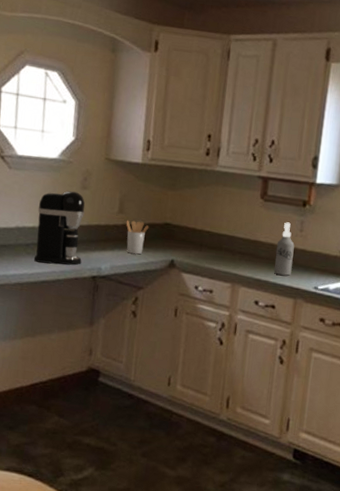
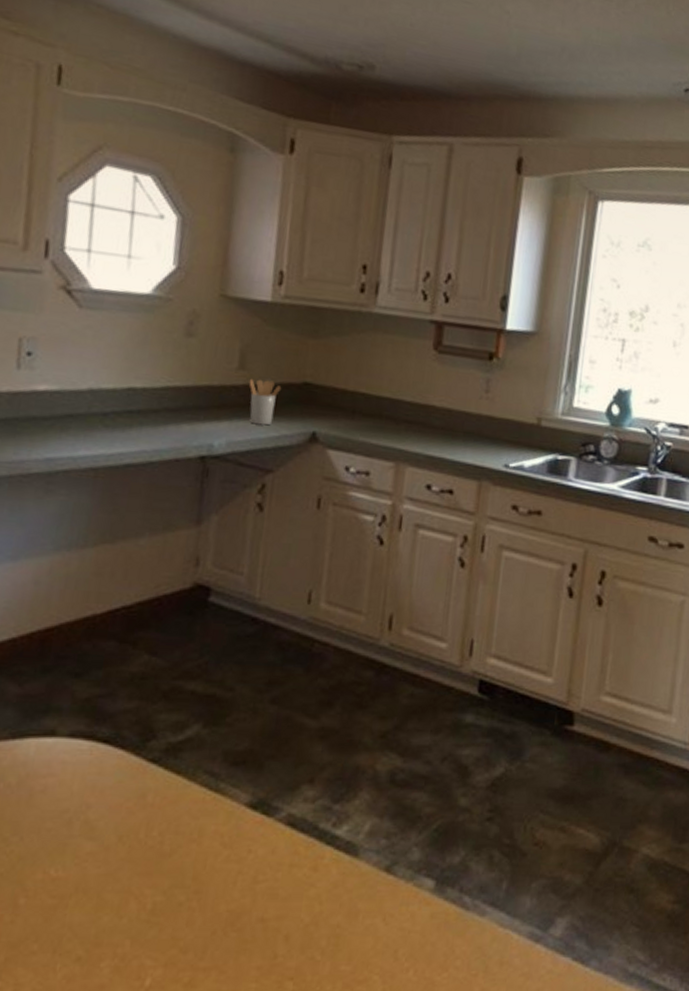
coffee maker: present [33,191,85,265] -> none [114,339,191,442]
spray bottle: present [274,222,295,276] -> none [452,380,479,451]

